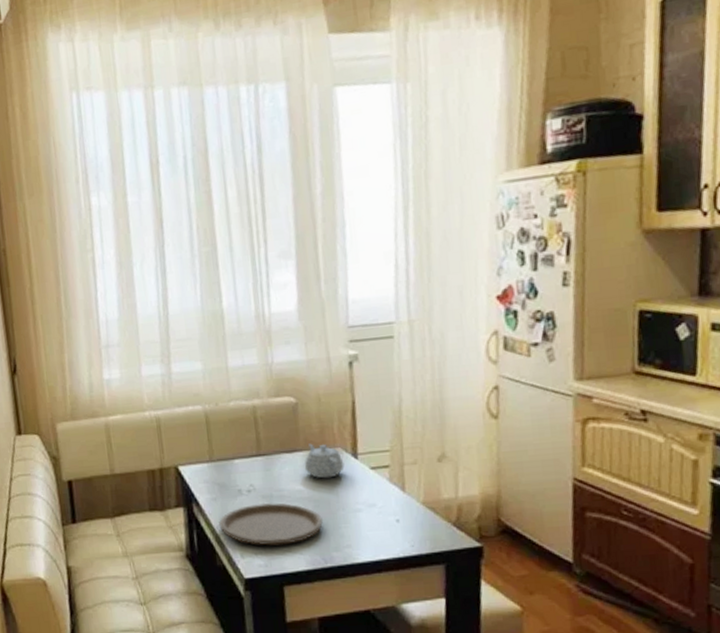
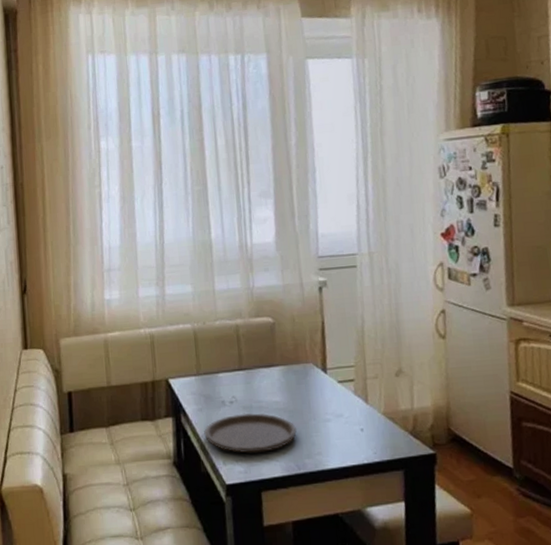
teapot: present [304,443,344,479] -> none [280,359,315,391]

